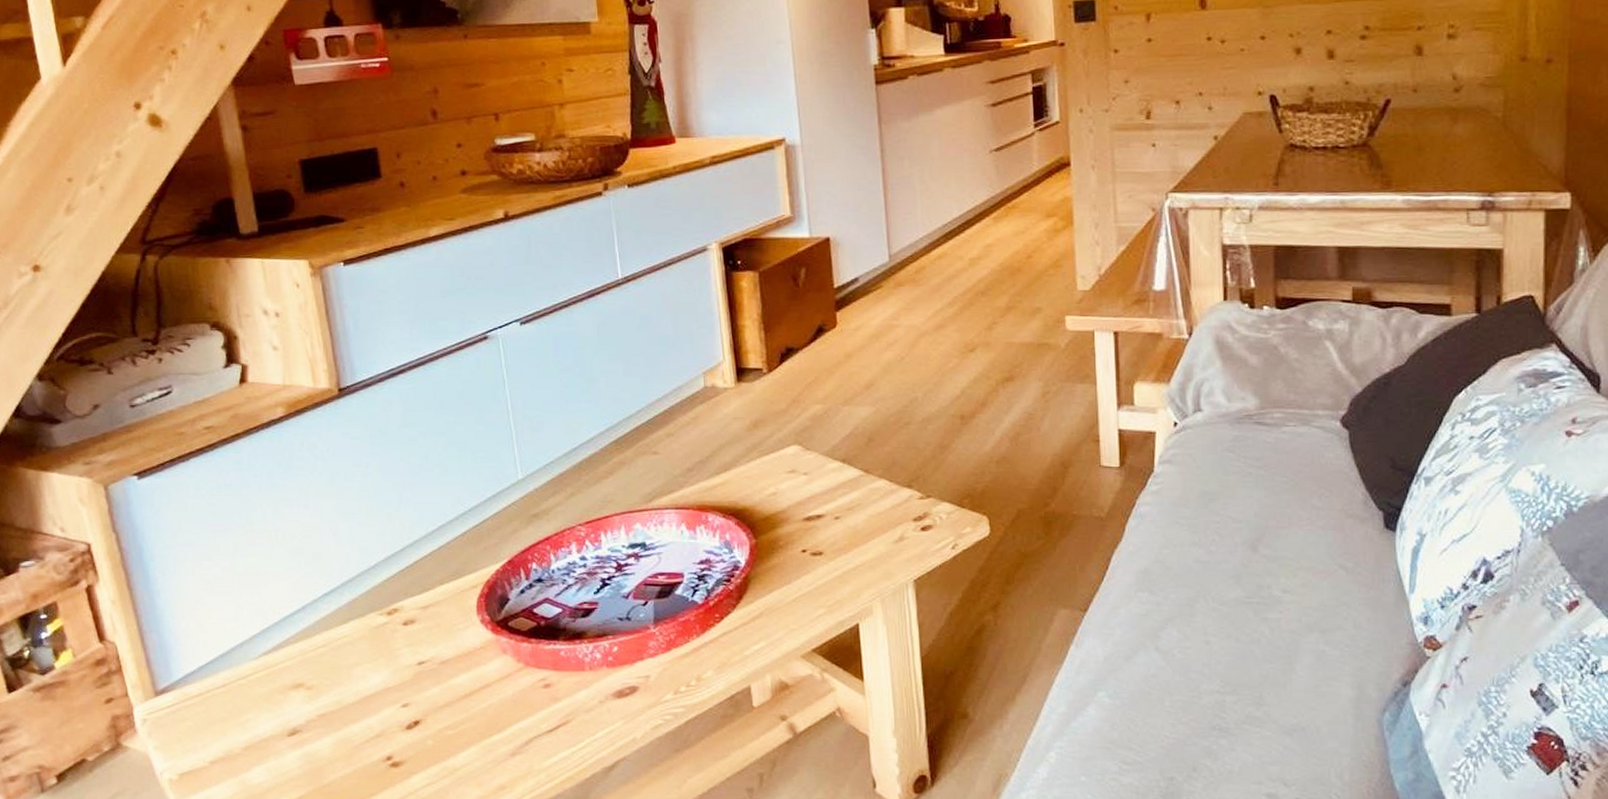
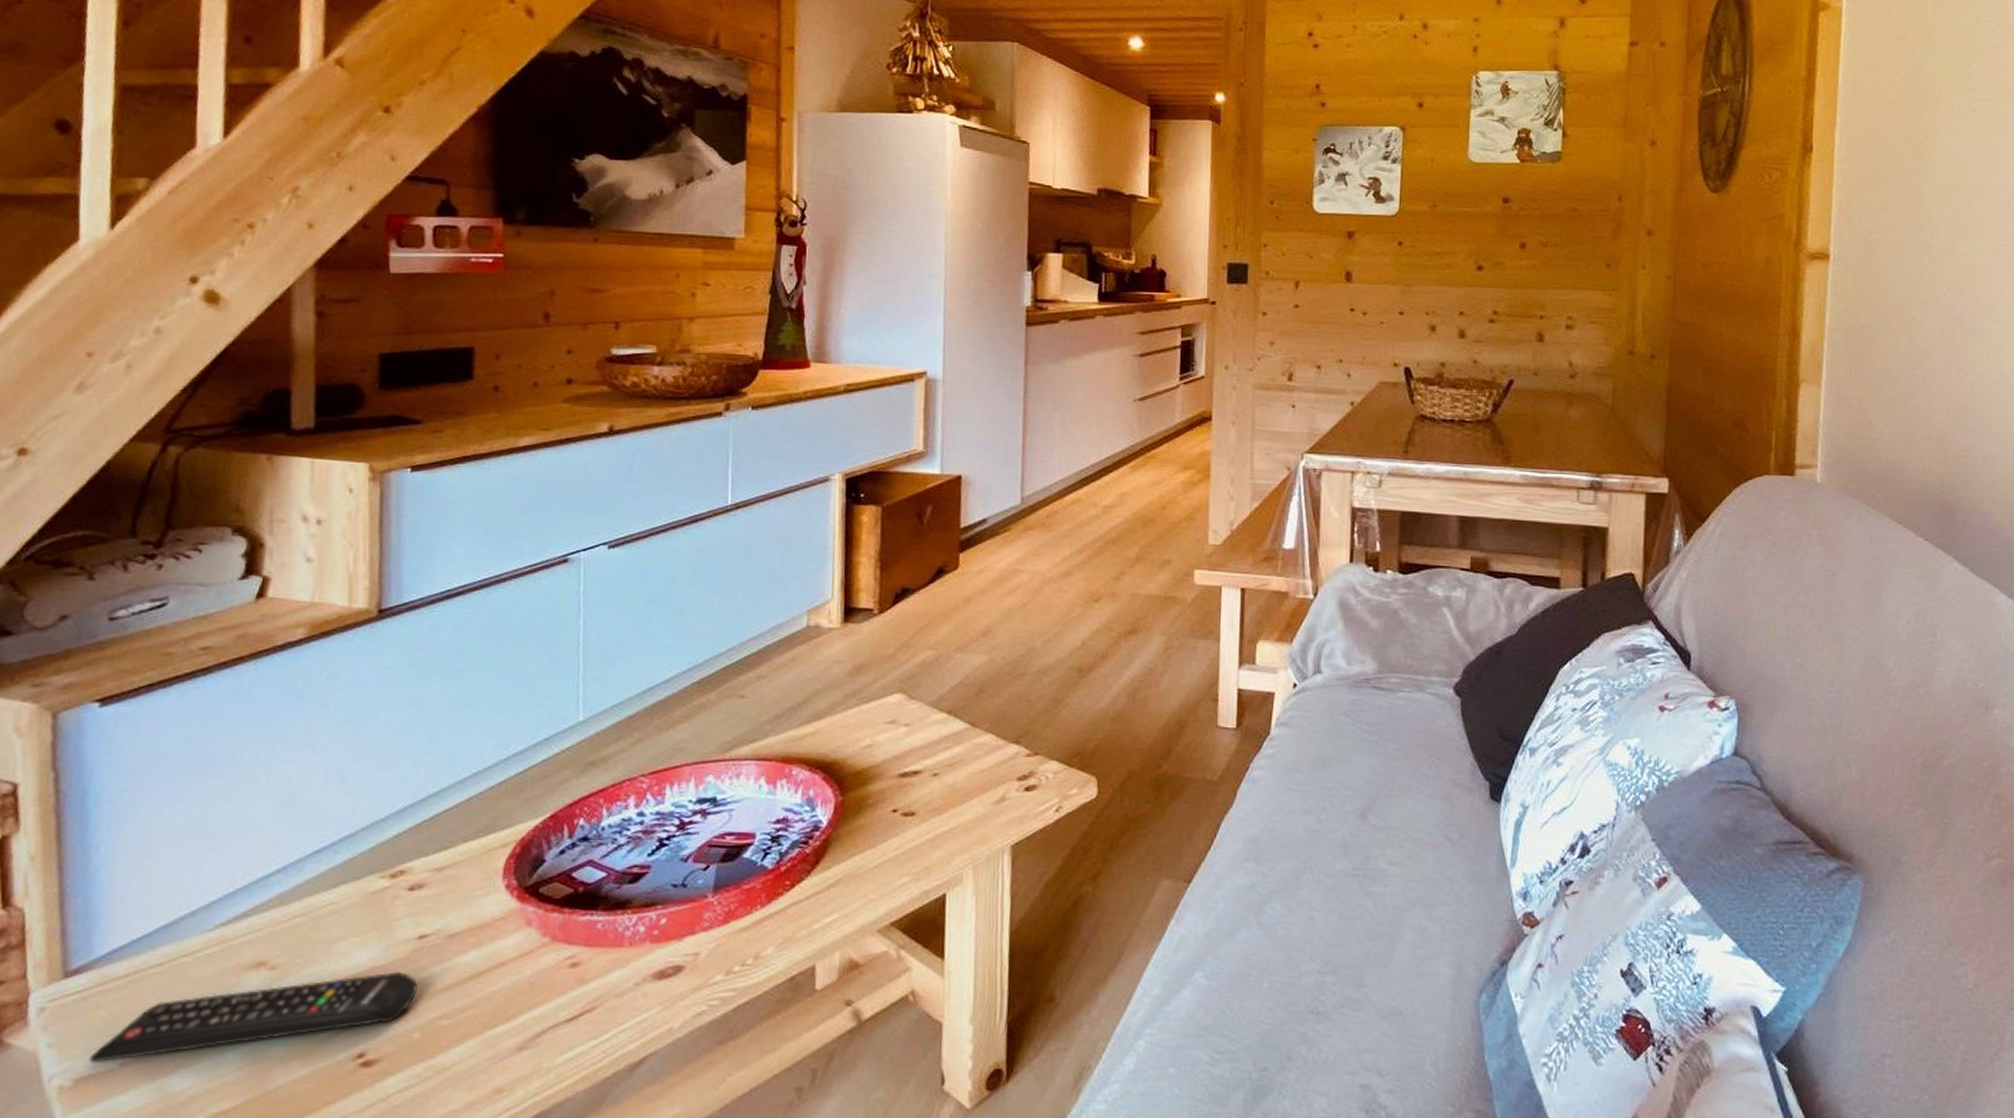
remote control: none [186,691,425,762] -> present [89,972,419,1063]

